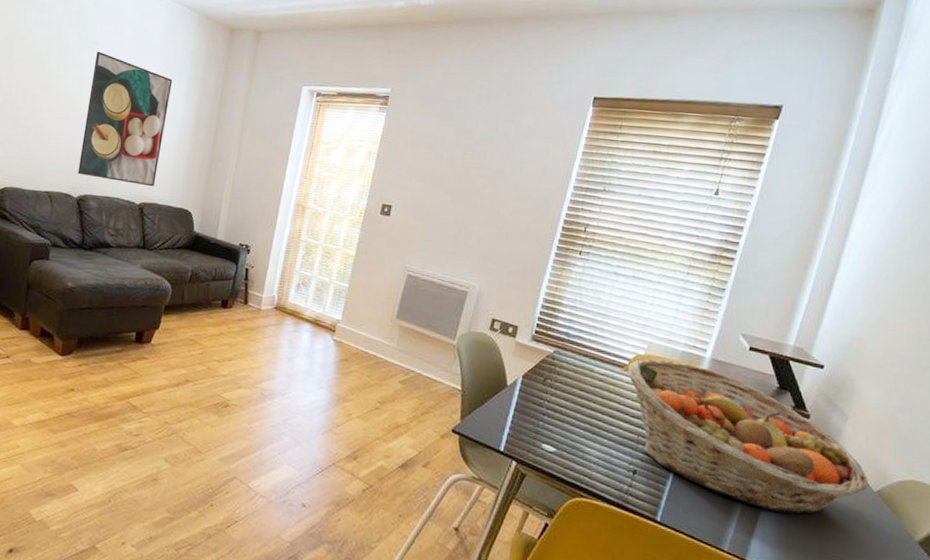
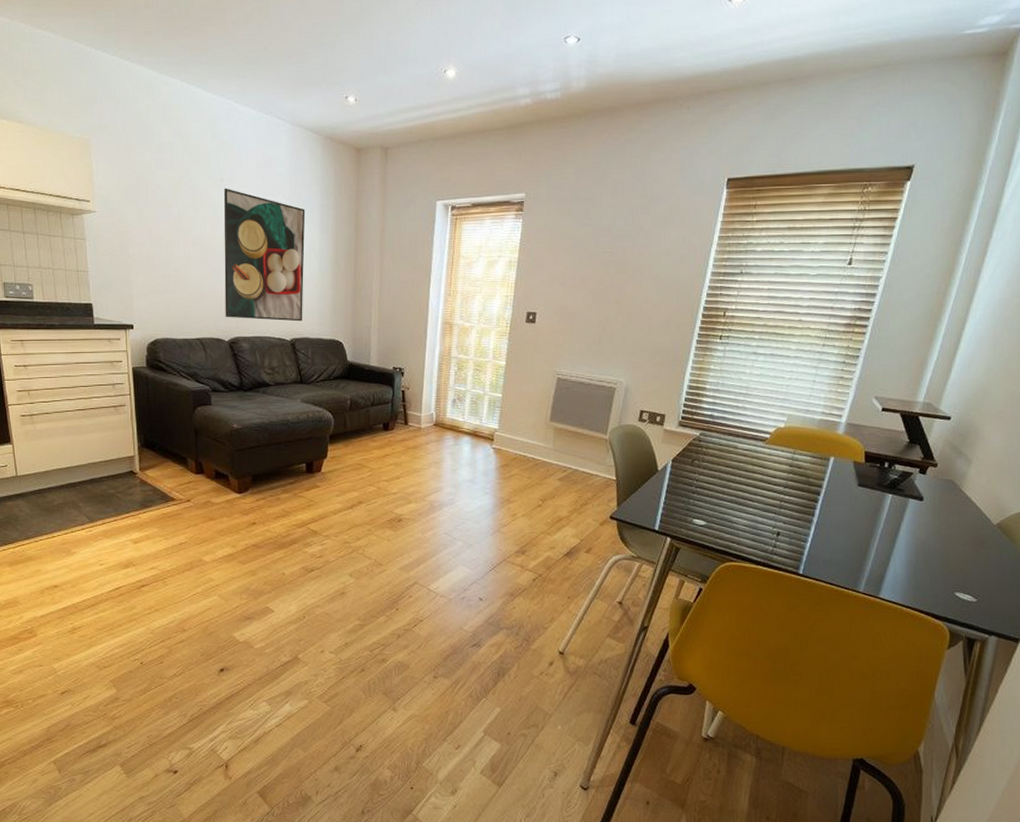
fruit basket: present [628,358,868,514] -> none [770,429,989,553]

